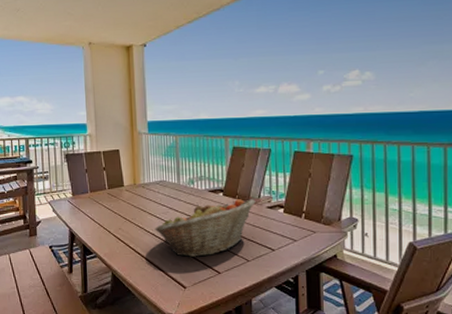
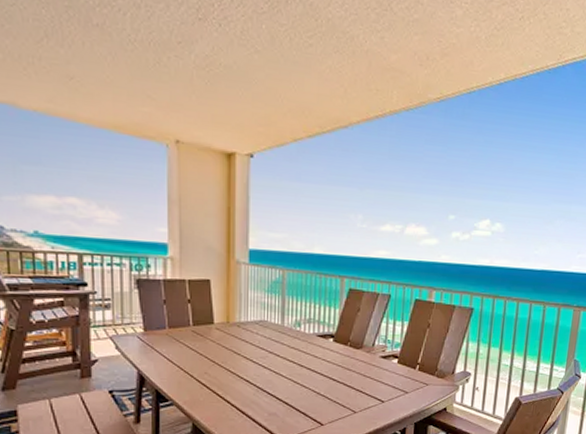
fruit basket: present [154,199,256,257] -> none [249,346,369,407]

